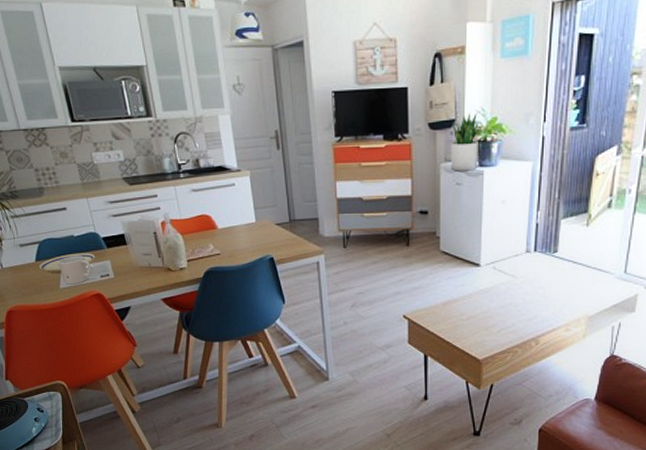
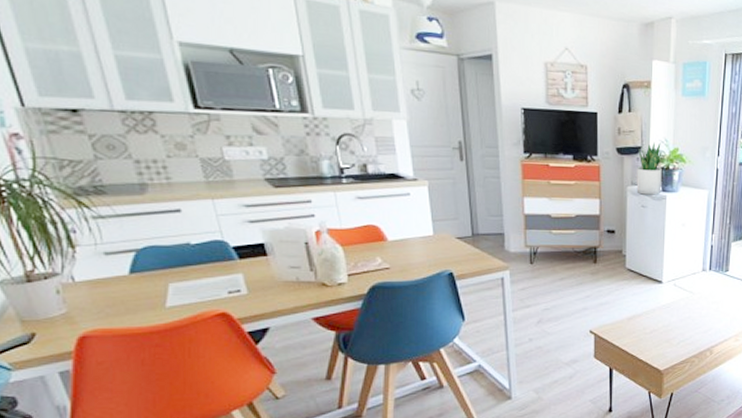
plate: present [38,253,95,273] -> none [133,264,221,288]
mug: present [57,255,92,285] -> none [164,267,216,303]

